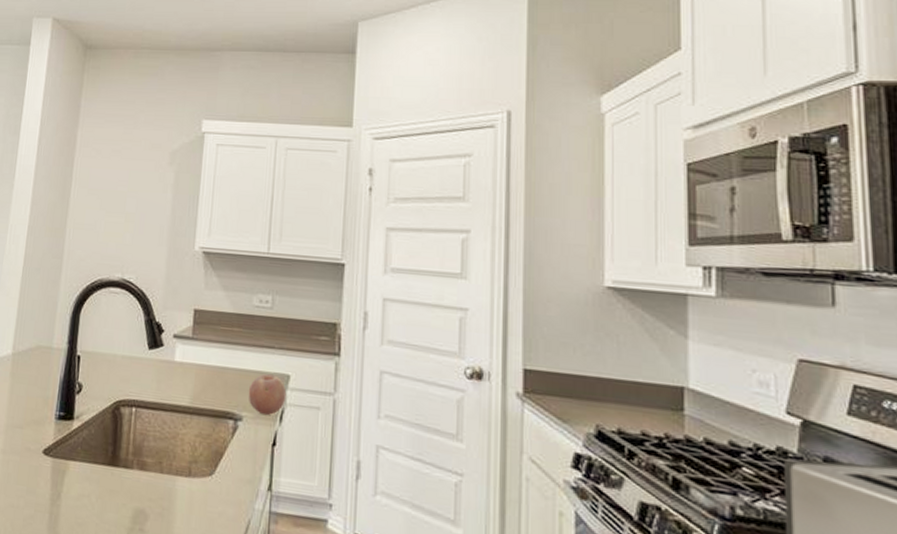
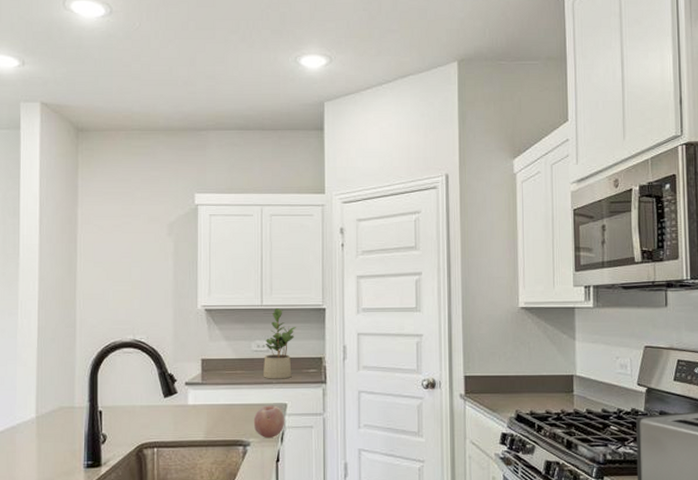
potted plant: none [264,258,308,345] -> present [263,308,296,379]

